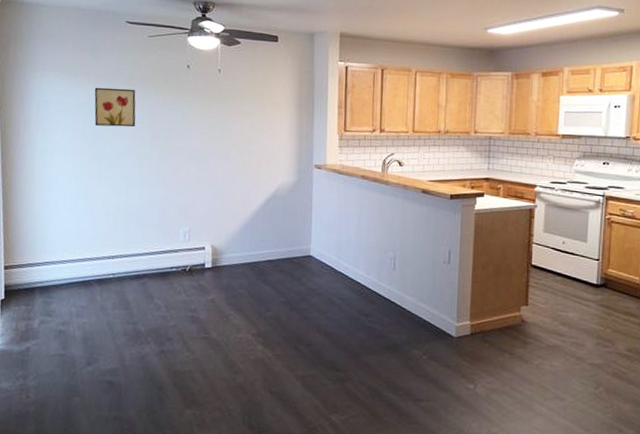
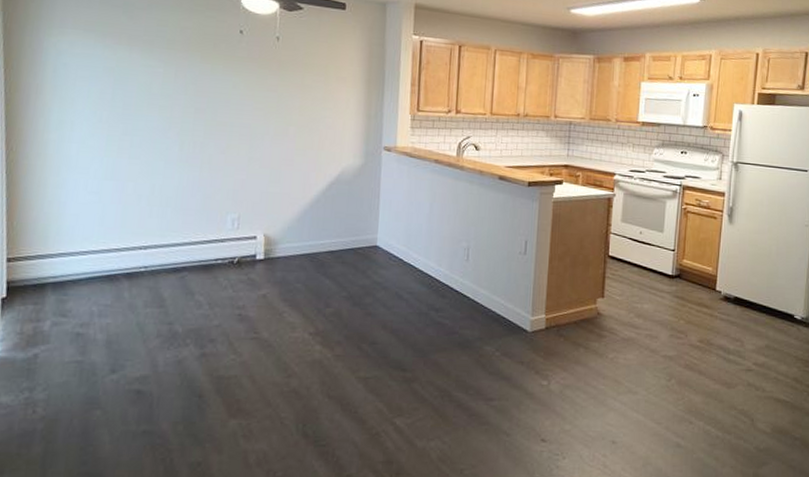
wall art: present [94,87,136,127] -> none [125,50,178,99]

